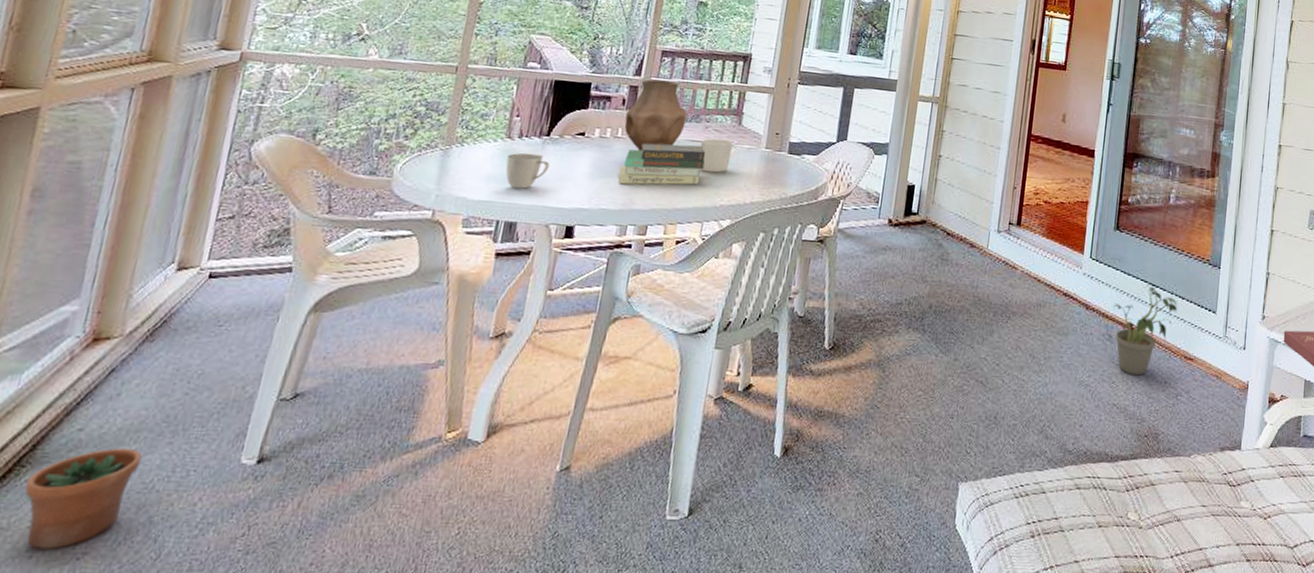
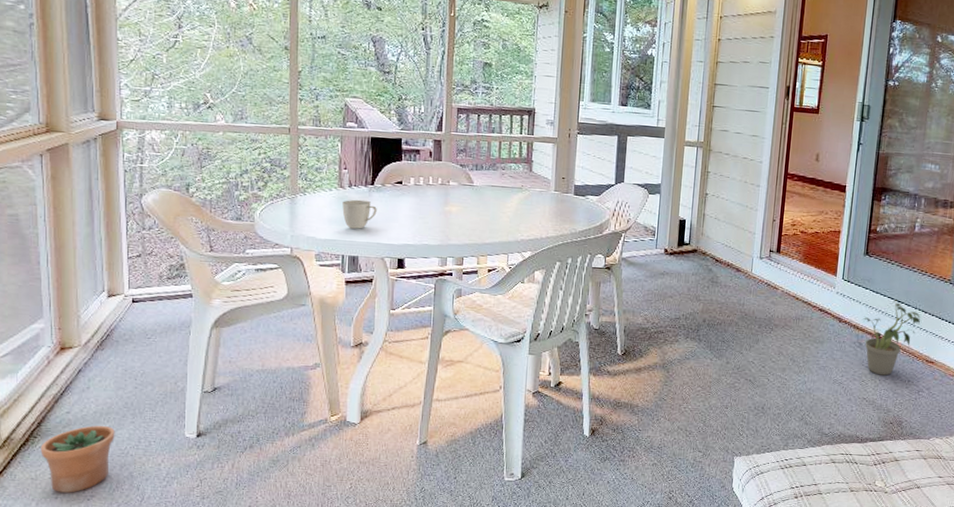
books: present [618,143,706,185] -> none [434,189,505,224]
vase: present [624,79,688,151] -> none [434,134,485,196]
mug: present [700,138,733,173] -> none [500,183,527,213]

